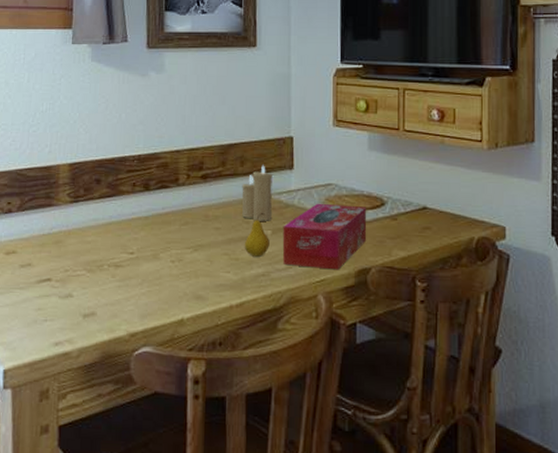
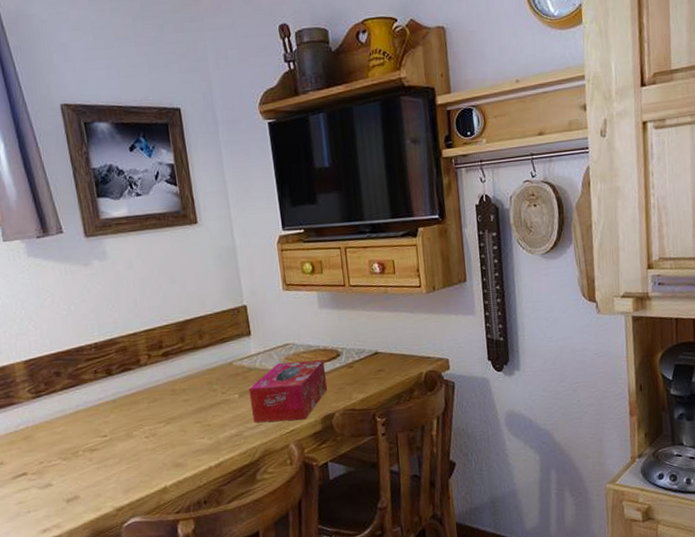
candle: present [242,165,272,221] -> none [203,335,237,388]
fruit: present [244,212,270,257] -> none [214,378,239,420]

